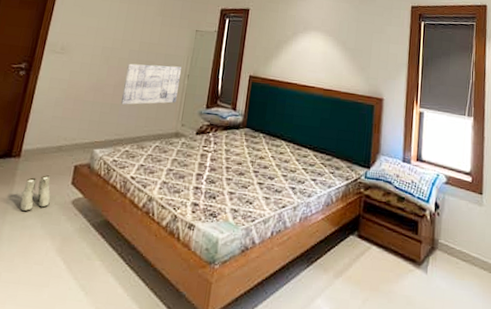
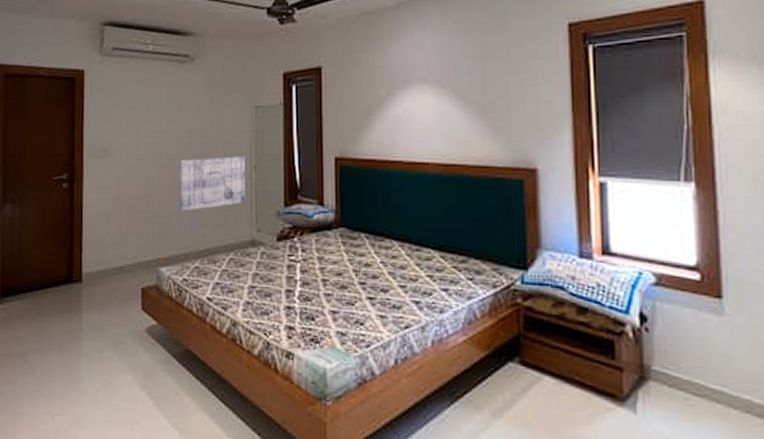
boots: present [20,175,51,212] -> none [91,301,123,343]

